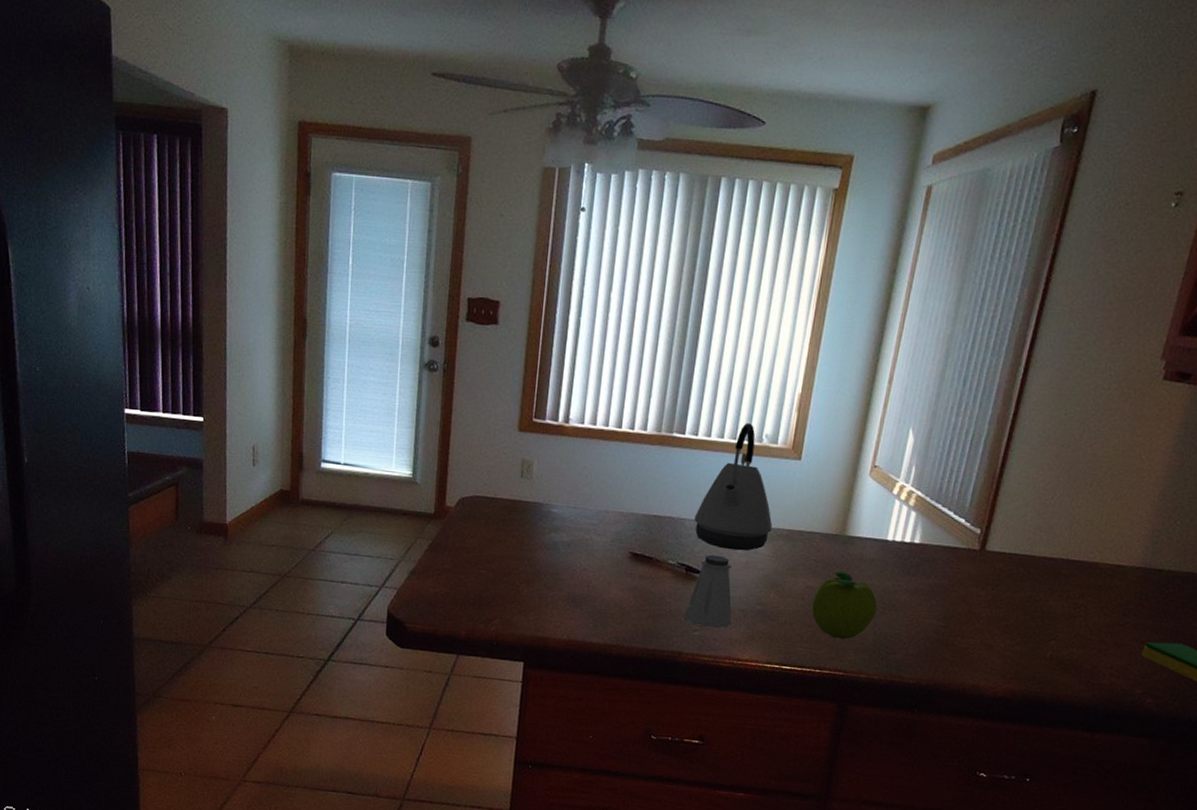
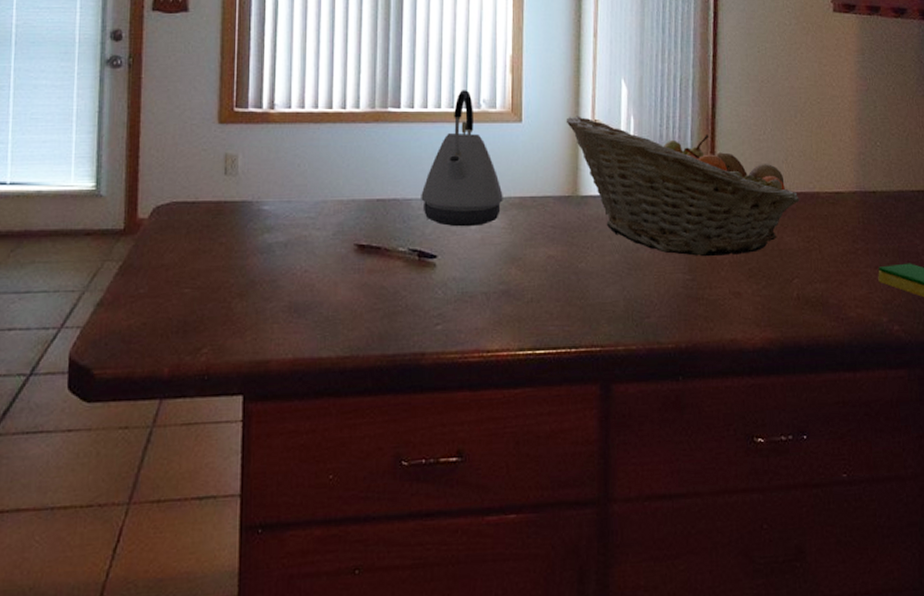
saltshaker: present [684,554,732,629] -> none [423,234,475,319]
fruit: present [812,571,877,640] -> none [557,235,622,310]
fruit basket: none [845,460,1076,611] -> present [566,116,800,257]

